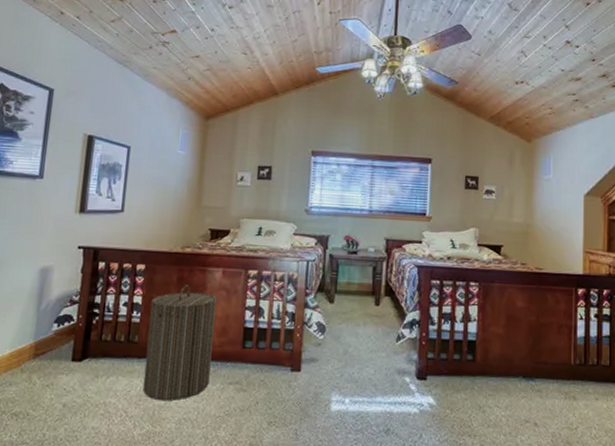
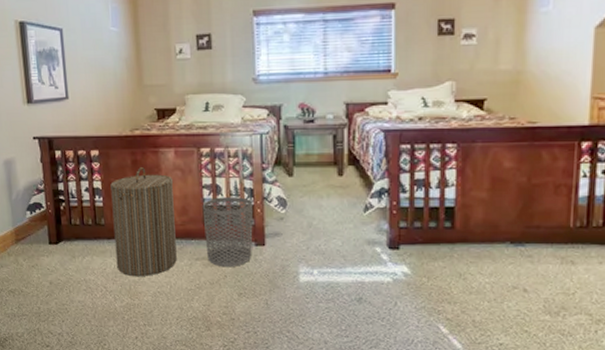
waste bin: none [241,320,292,393] -> present [202,197,253,268]

